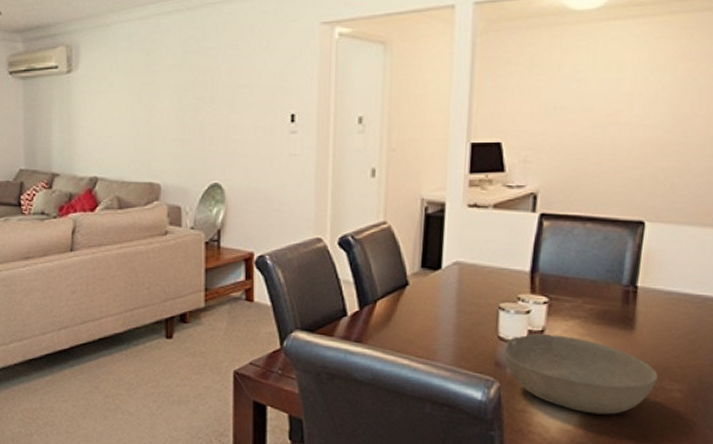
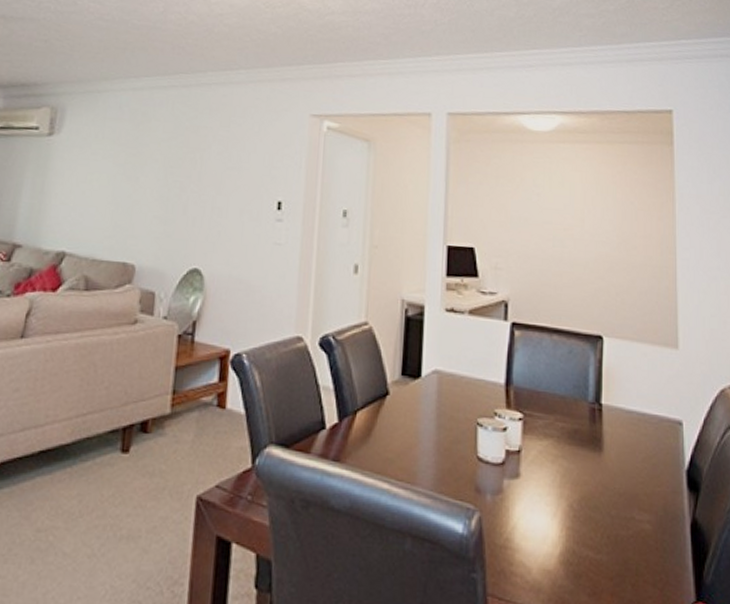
bowl: present [503,334,658,415] -> none [482,454,627,551]

